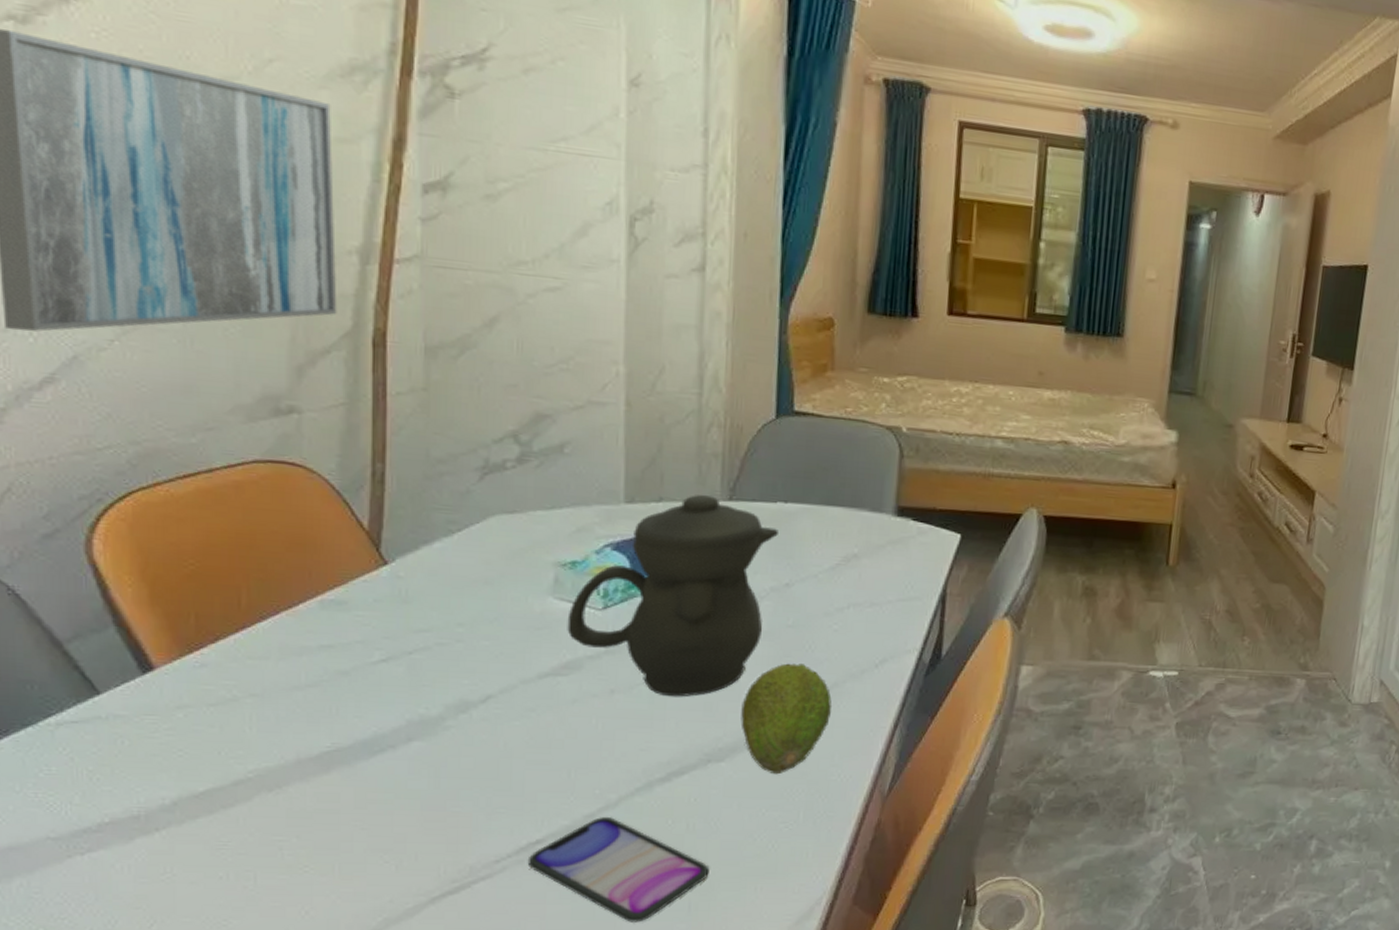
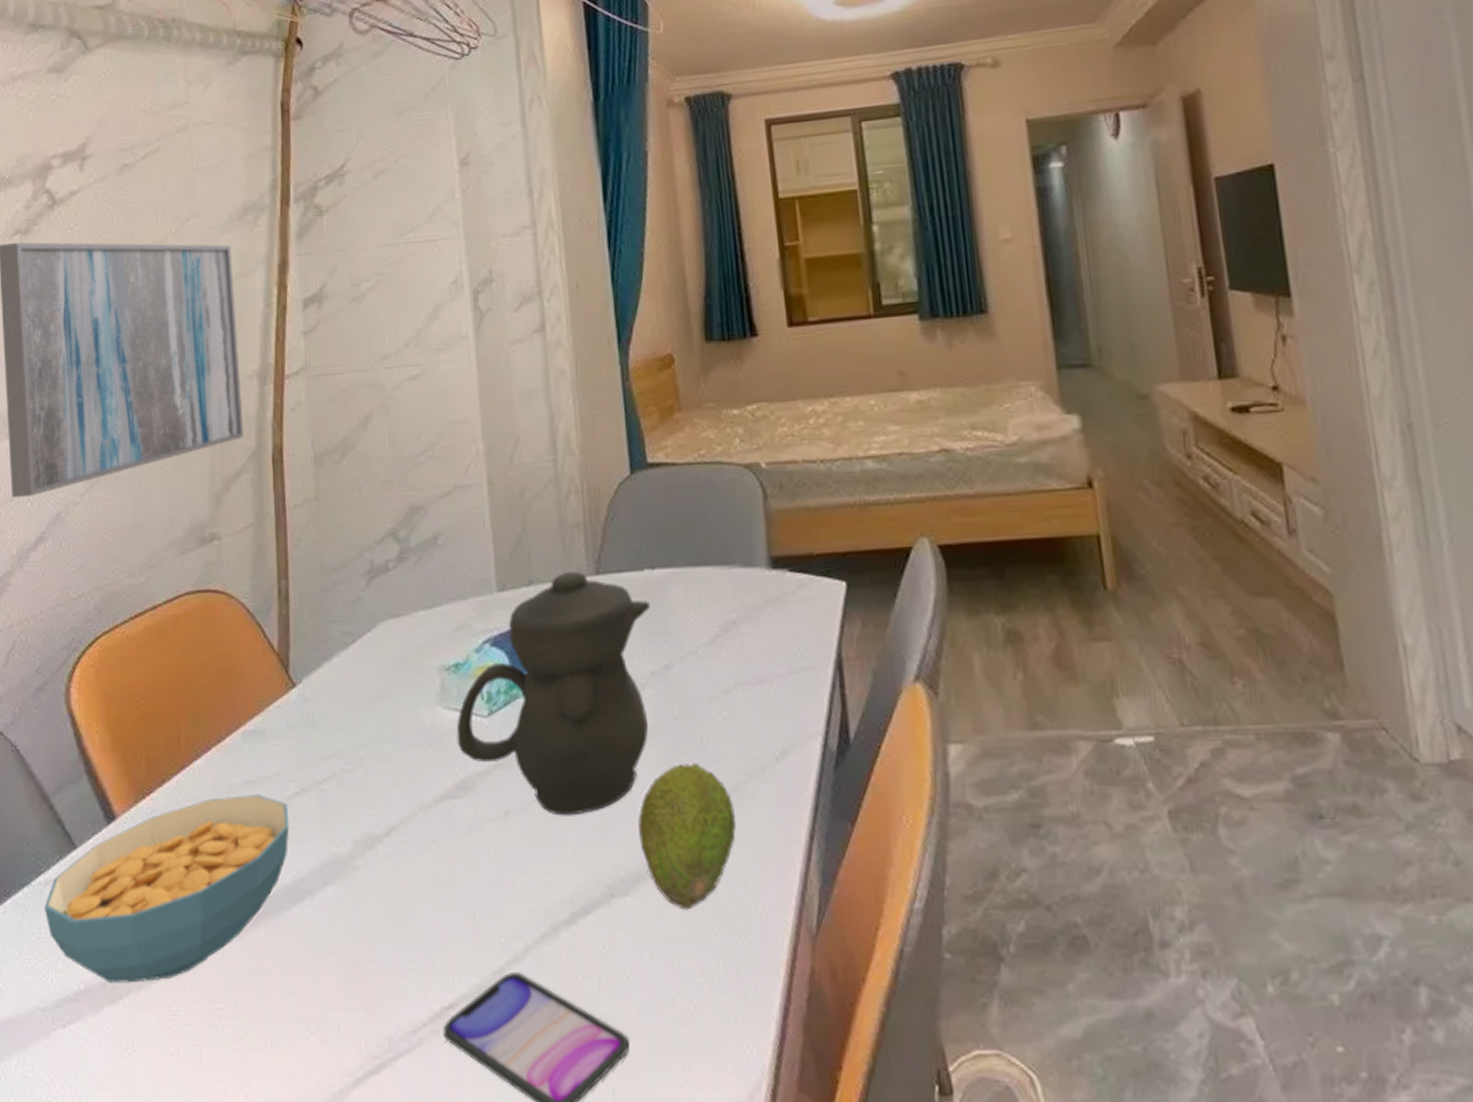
cereal bowl: none [55,657,372,817] -> present [44,795,289,983]

